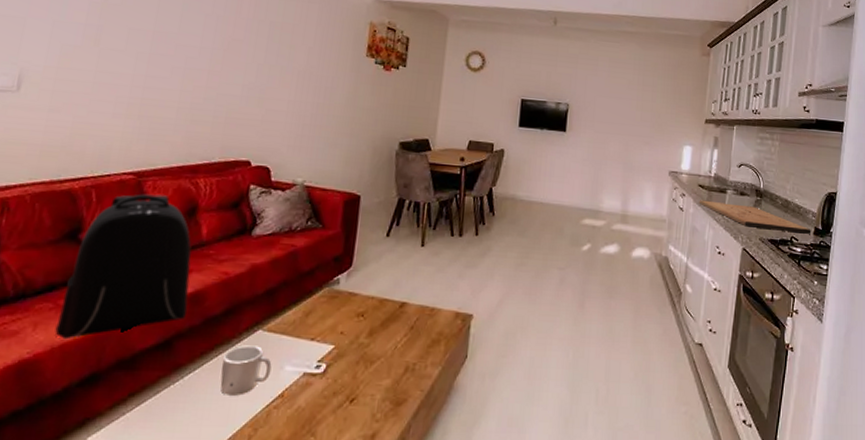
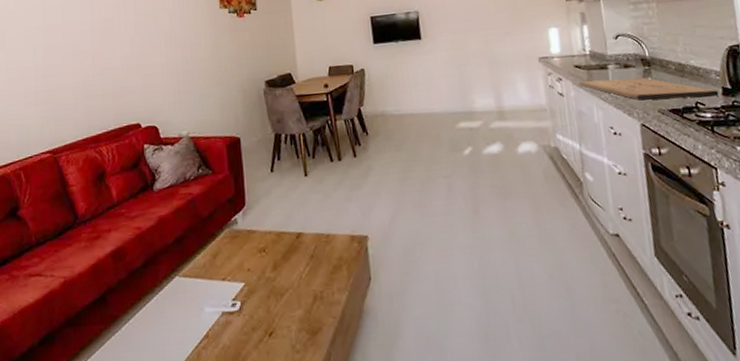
backpack: present [55,194,192,340] -> none [13,166,114,306]
mug: present [220,345,272,396] -> none [150,291,194,341]

